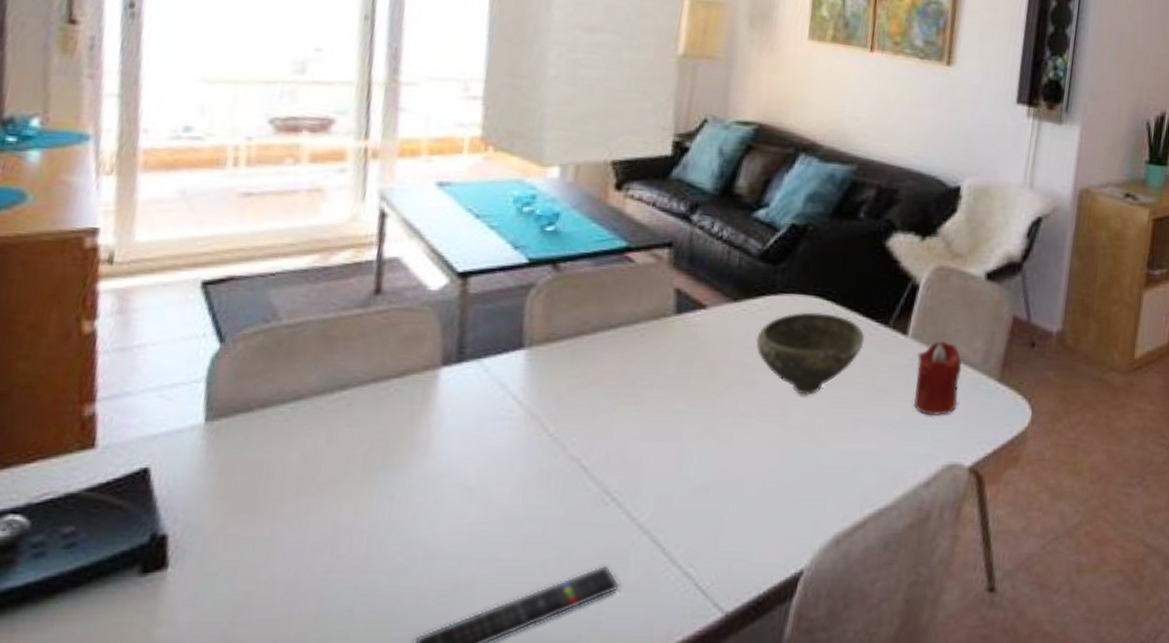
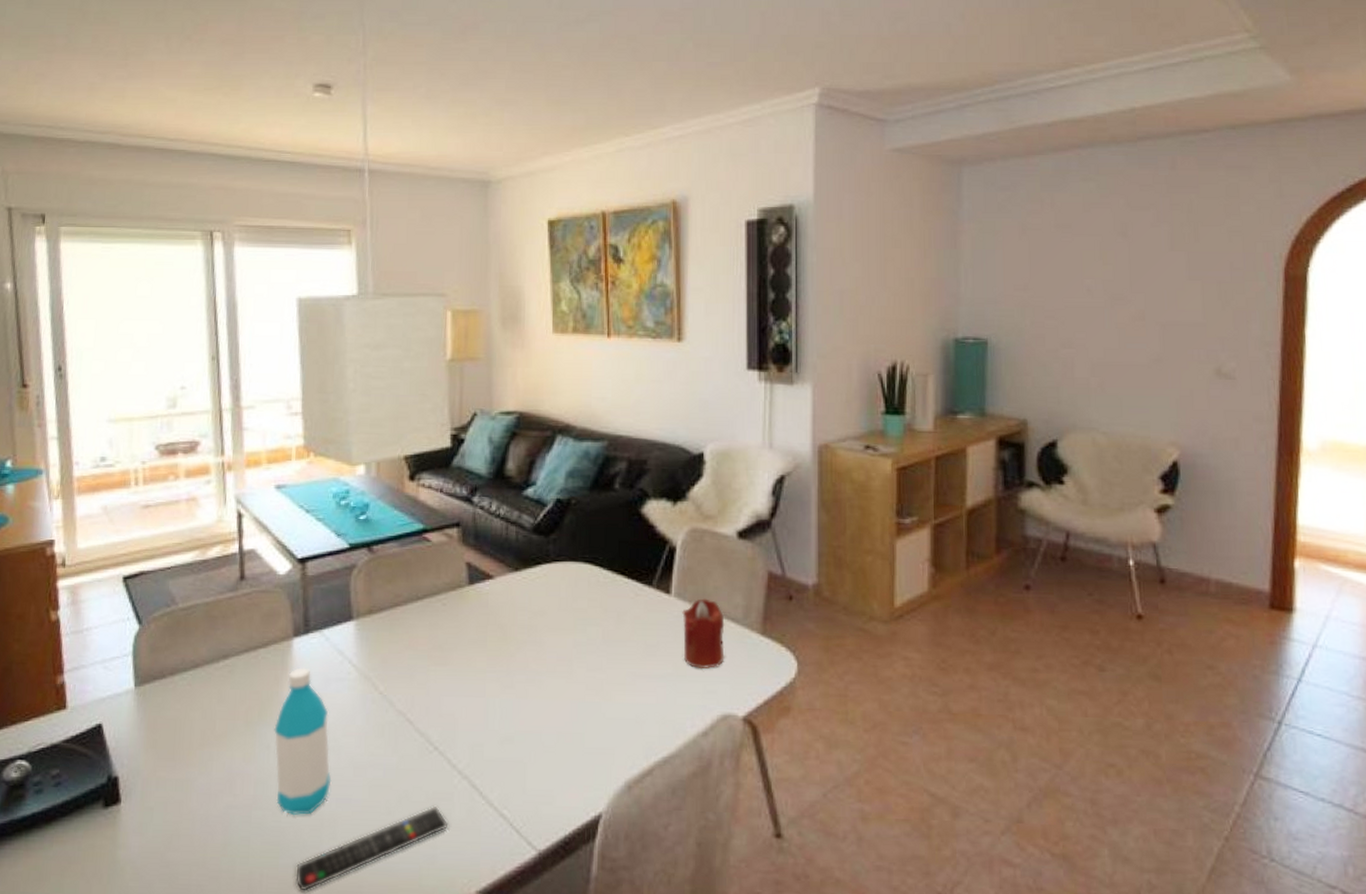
water bottle: none [396,403,479,580] -> present [274,667,332,816]
bowl: present [756,312,865,395] -> none [538,577,632,653]

